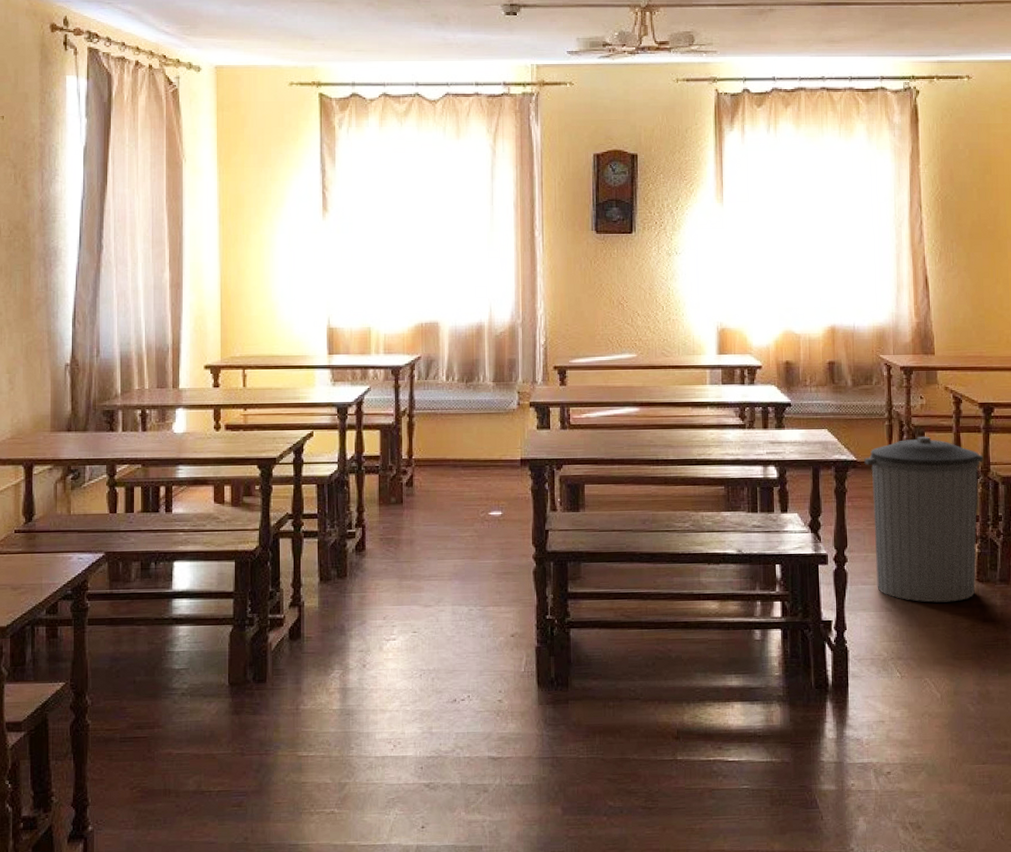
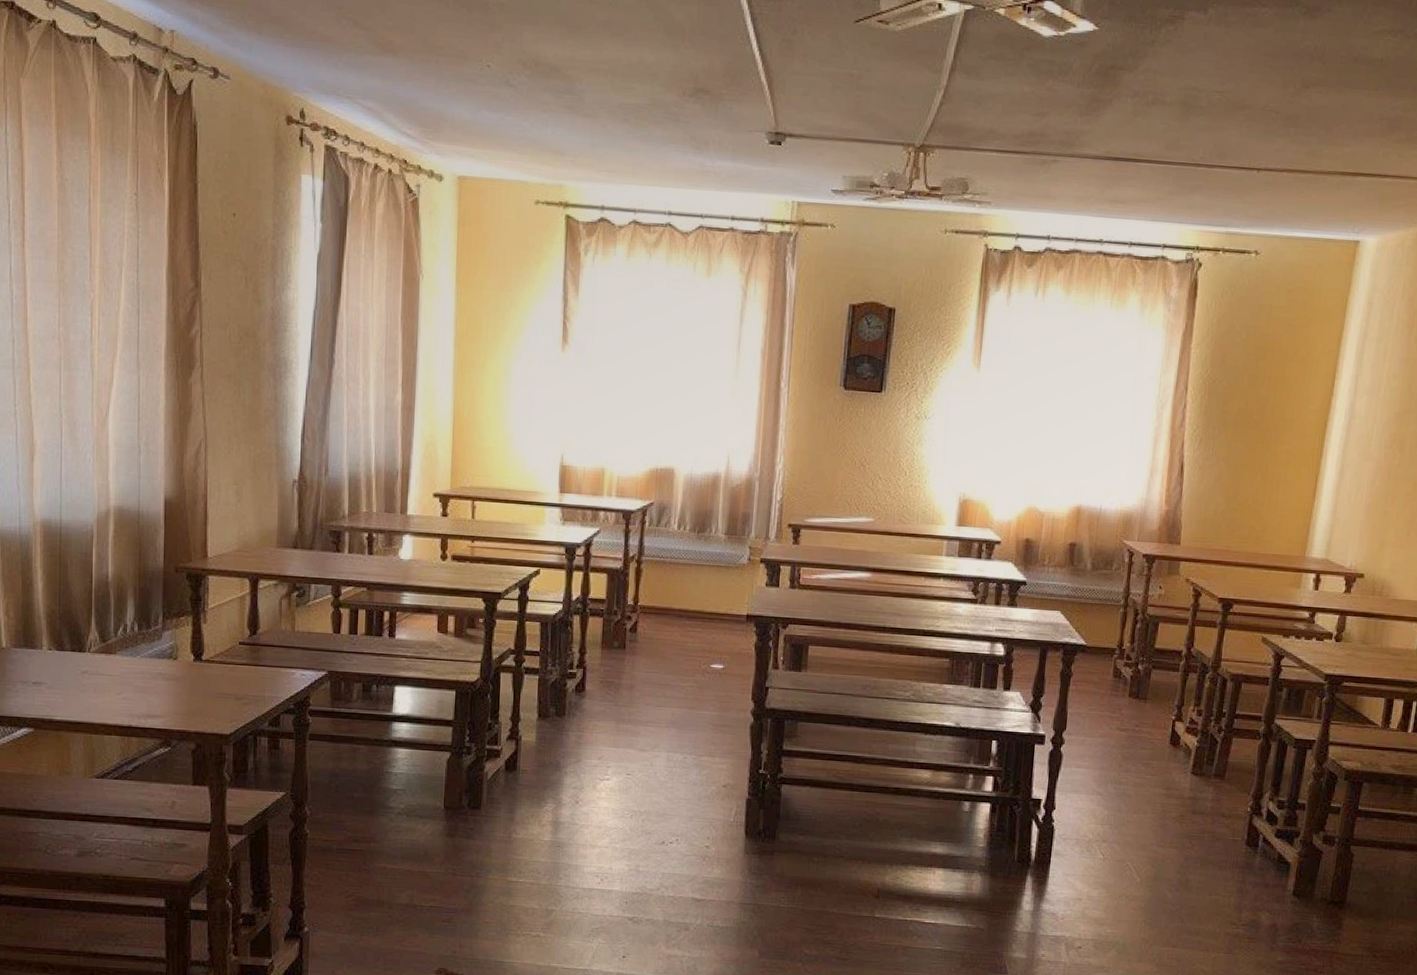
trash can: present [864,436,984,603] -> none [1091,626,1216,792]

